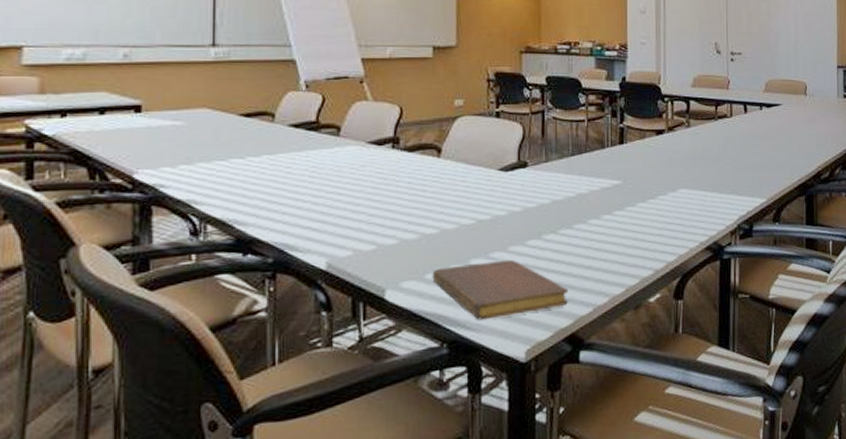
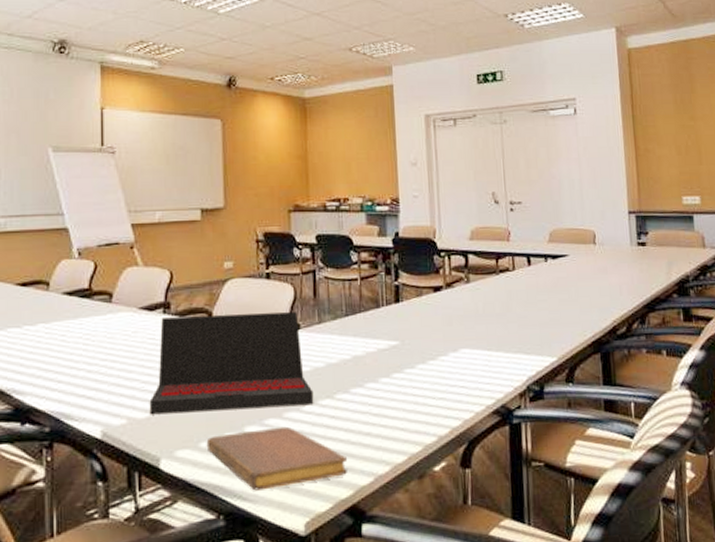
laptop: none [376,150,538,247] -> present [149,312,314,415]

